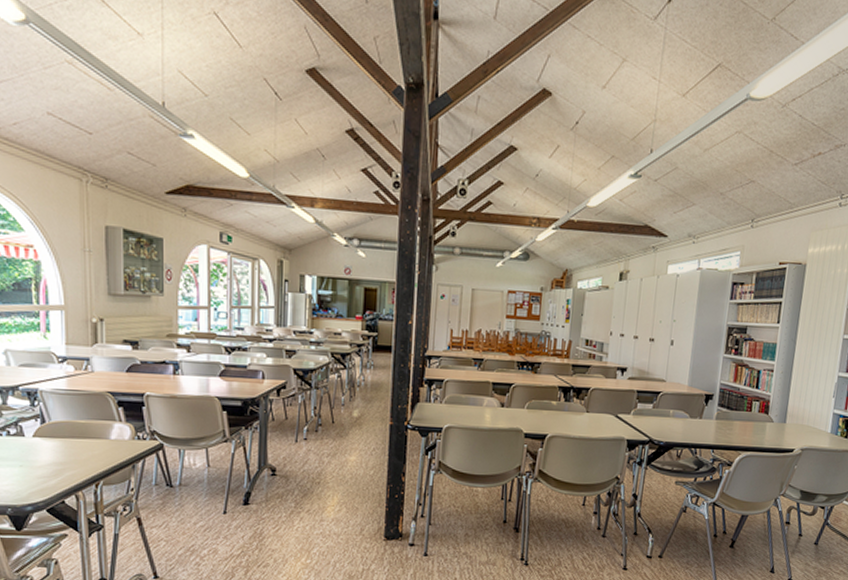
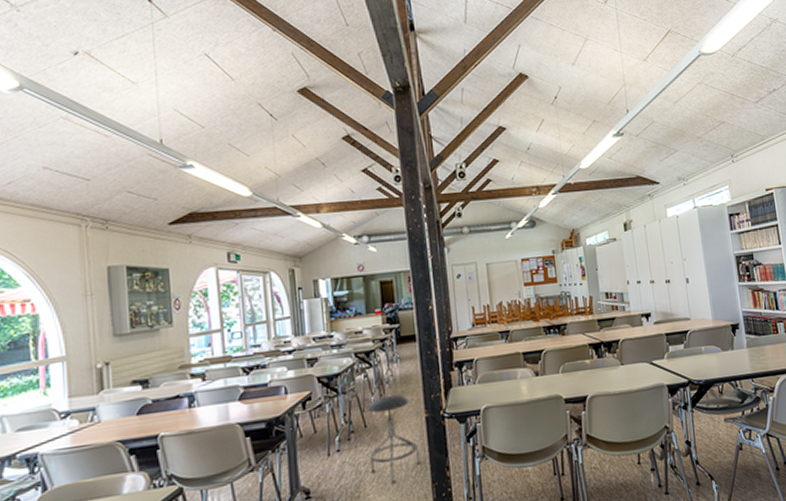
stool: none [333,399,380,478] -> present [368,395,421,484]

